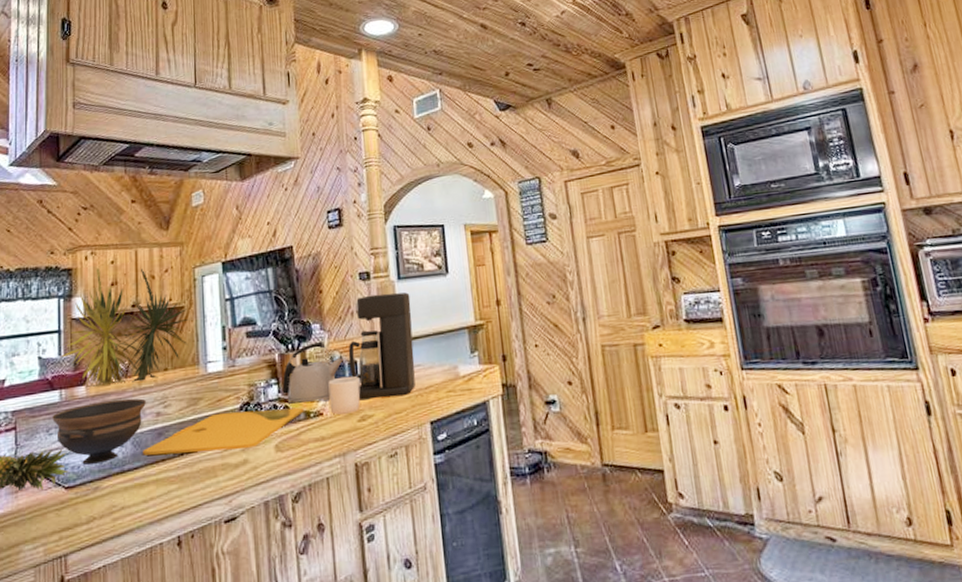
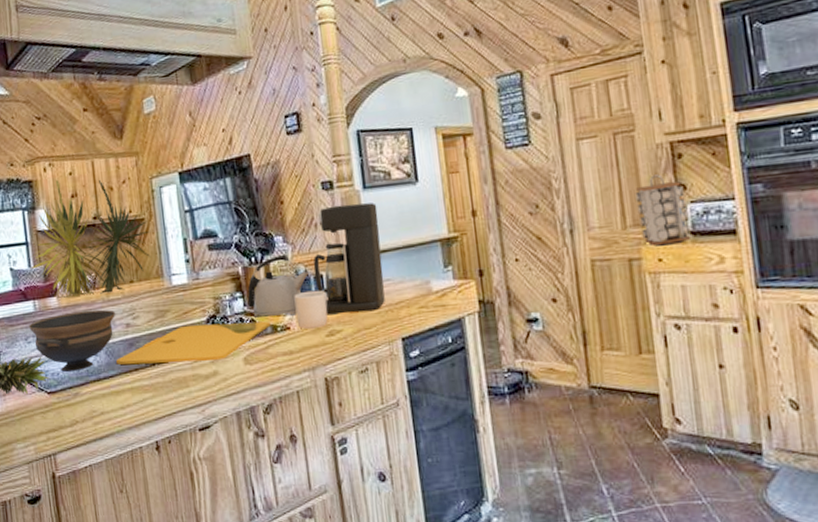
spice rack: none [636,269,686,333] -> present [634,174,692,246]

